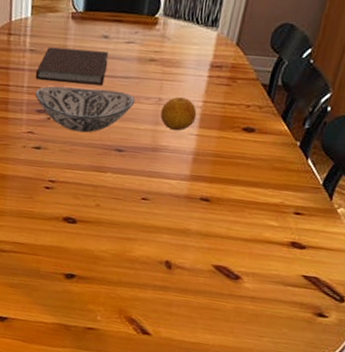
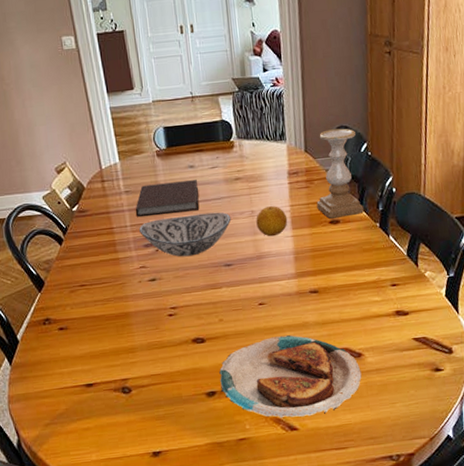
plate: none [79,235,235,327] -> present [219,335,362,419]
candle holder: none [233,24,302,128] -> present [316,128,364,219]

